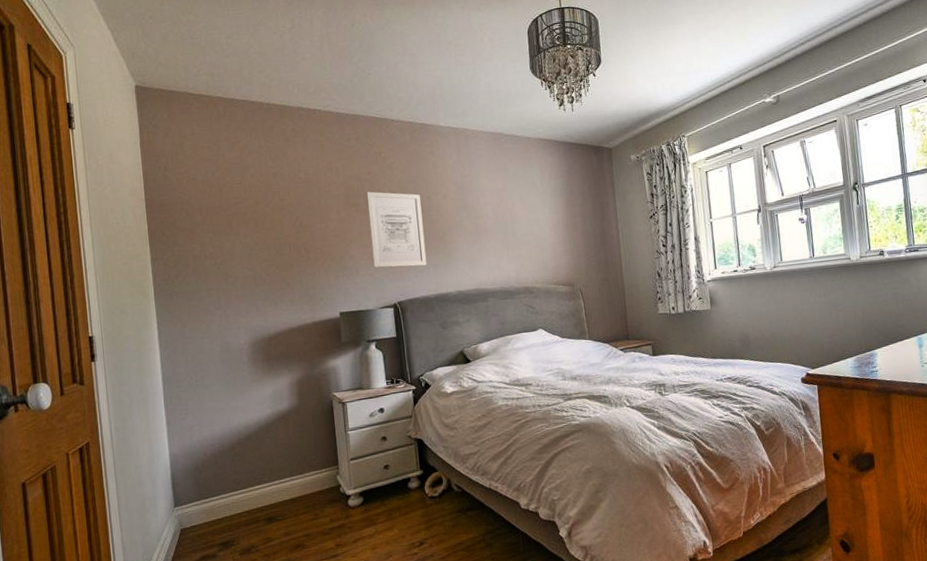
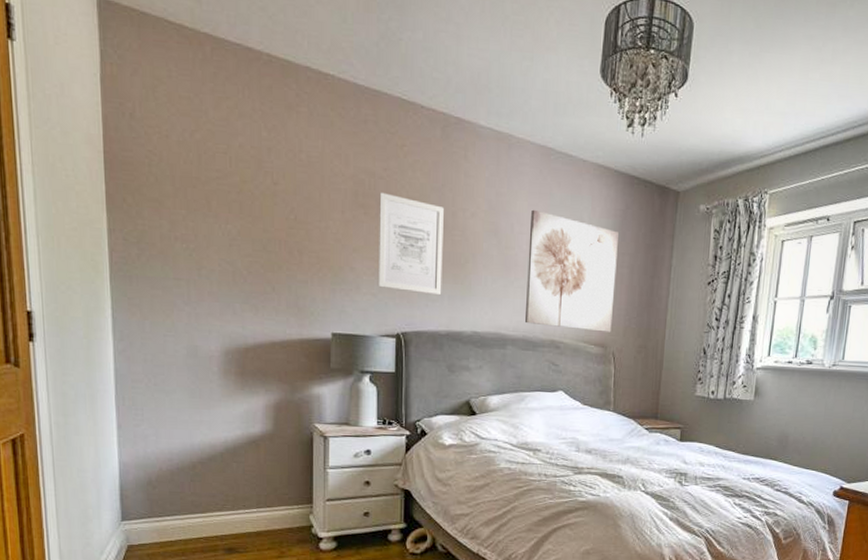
wall art: none [492,183,575,277] -> present [525,209,619,332]

